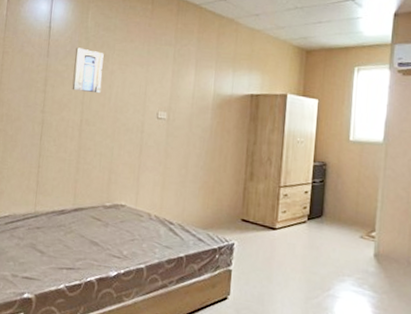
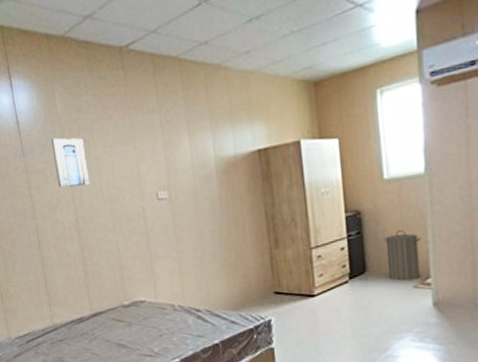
laundry hamper: none [341,186,372,231] -> present [384,230,421,281]

